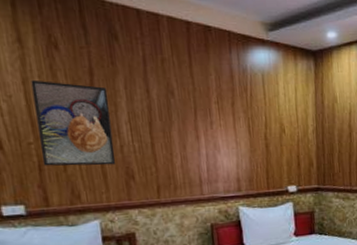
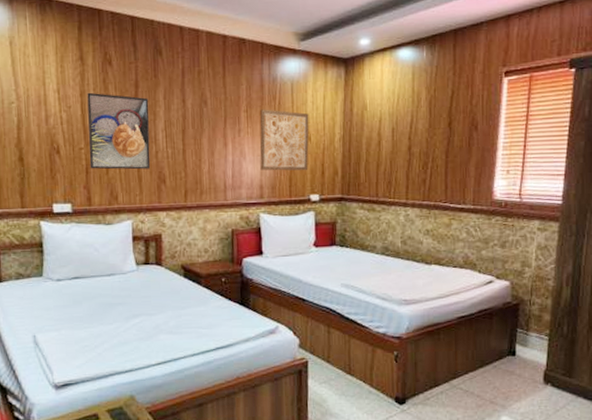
wall art: none [232,101,285,164] -> present [260,109,309,171]

